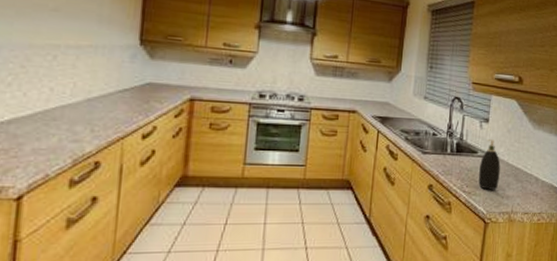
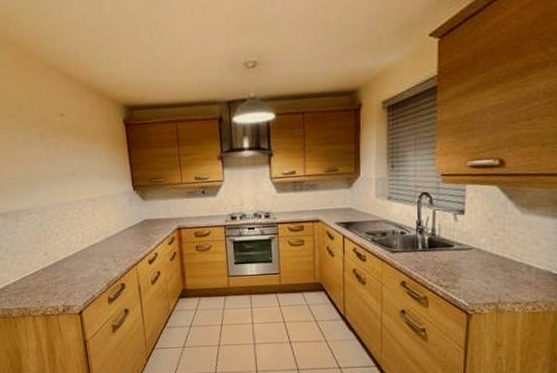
soap dispenser: present [478,139,501,190] -> none [457,231,482,283]

